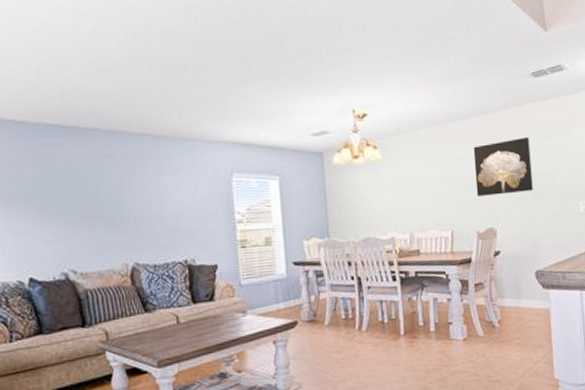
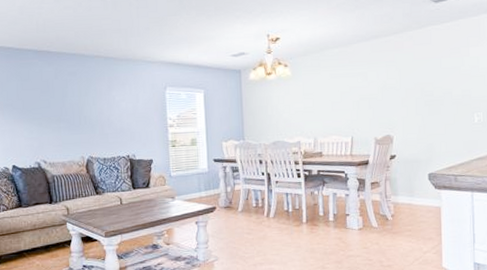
wall art: present [473,136,533,196] -> none [374,55,429,108]

